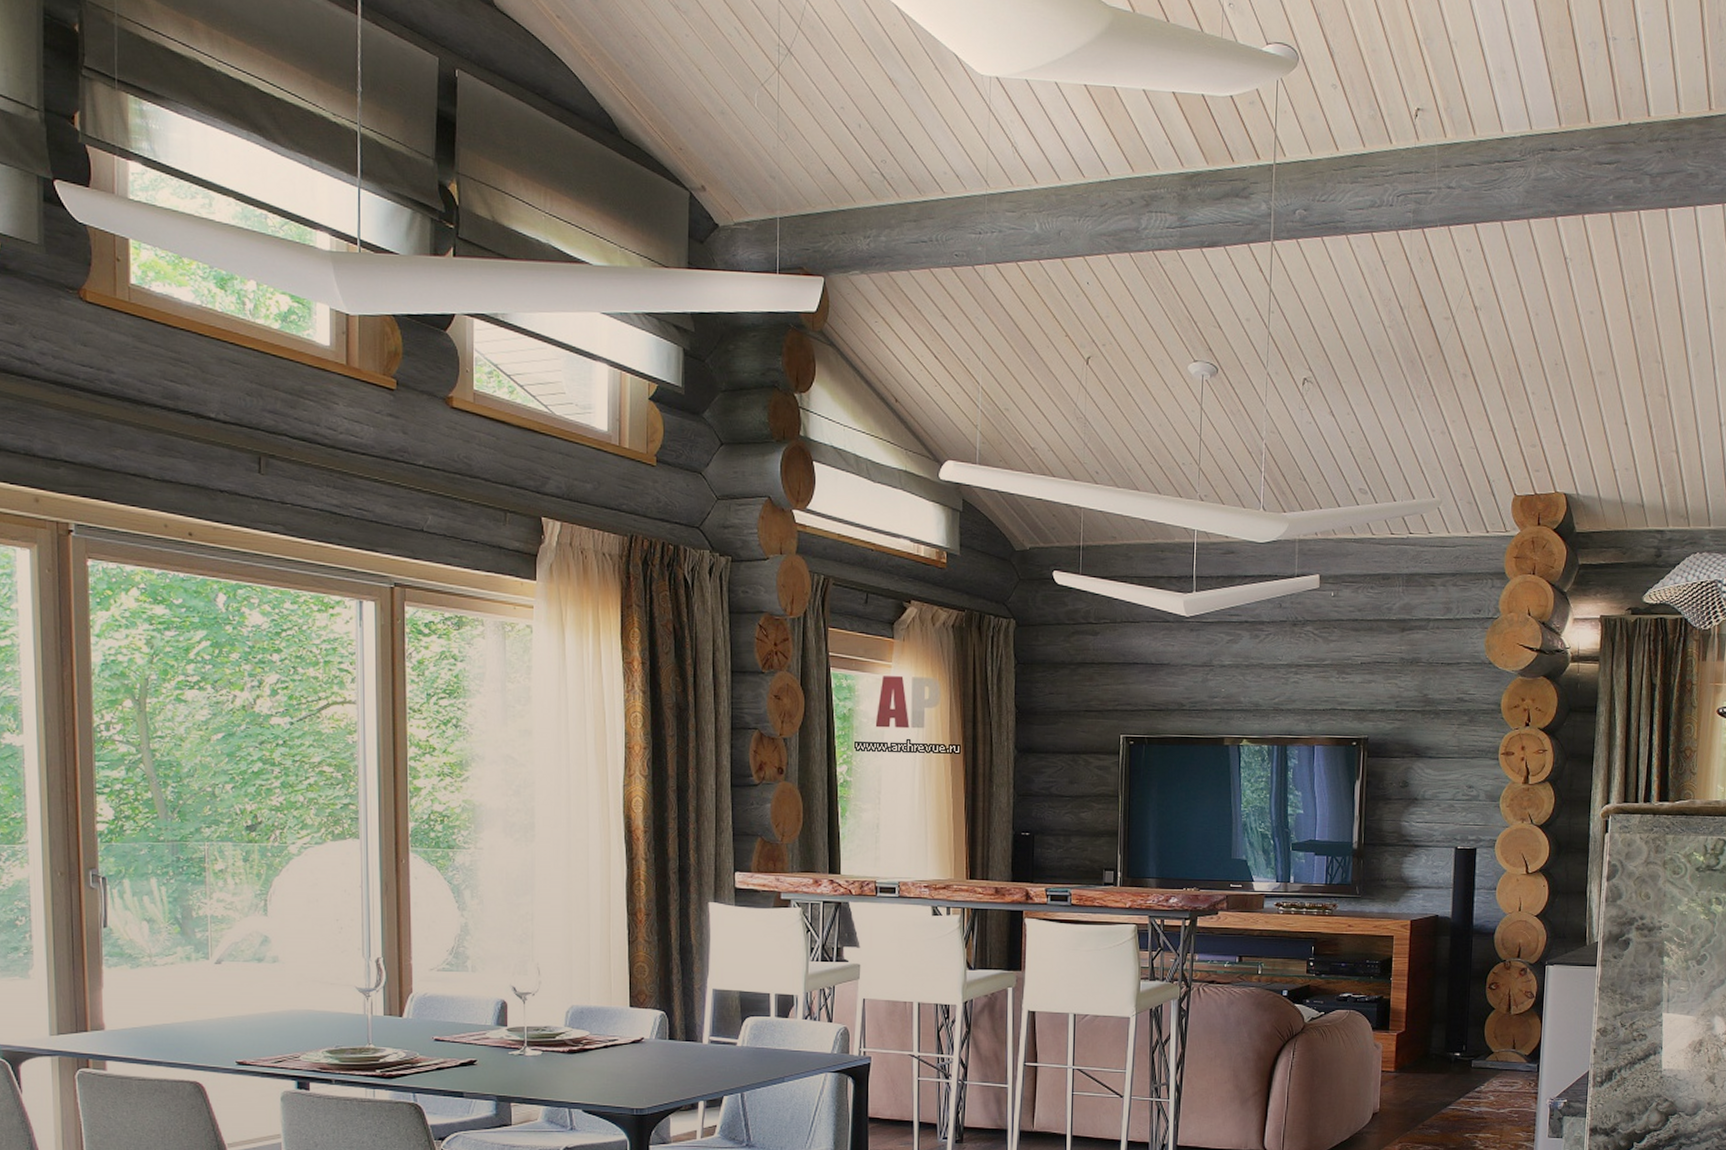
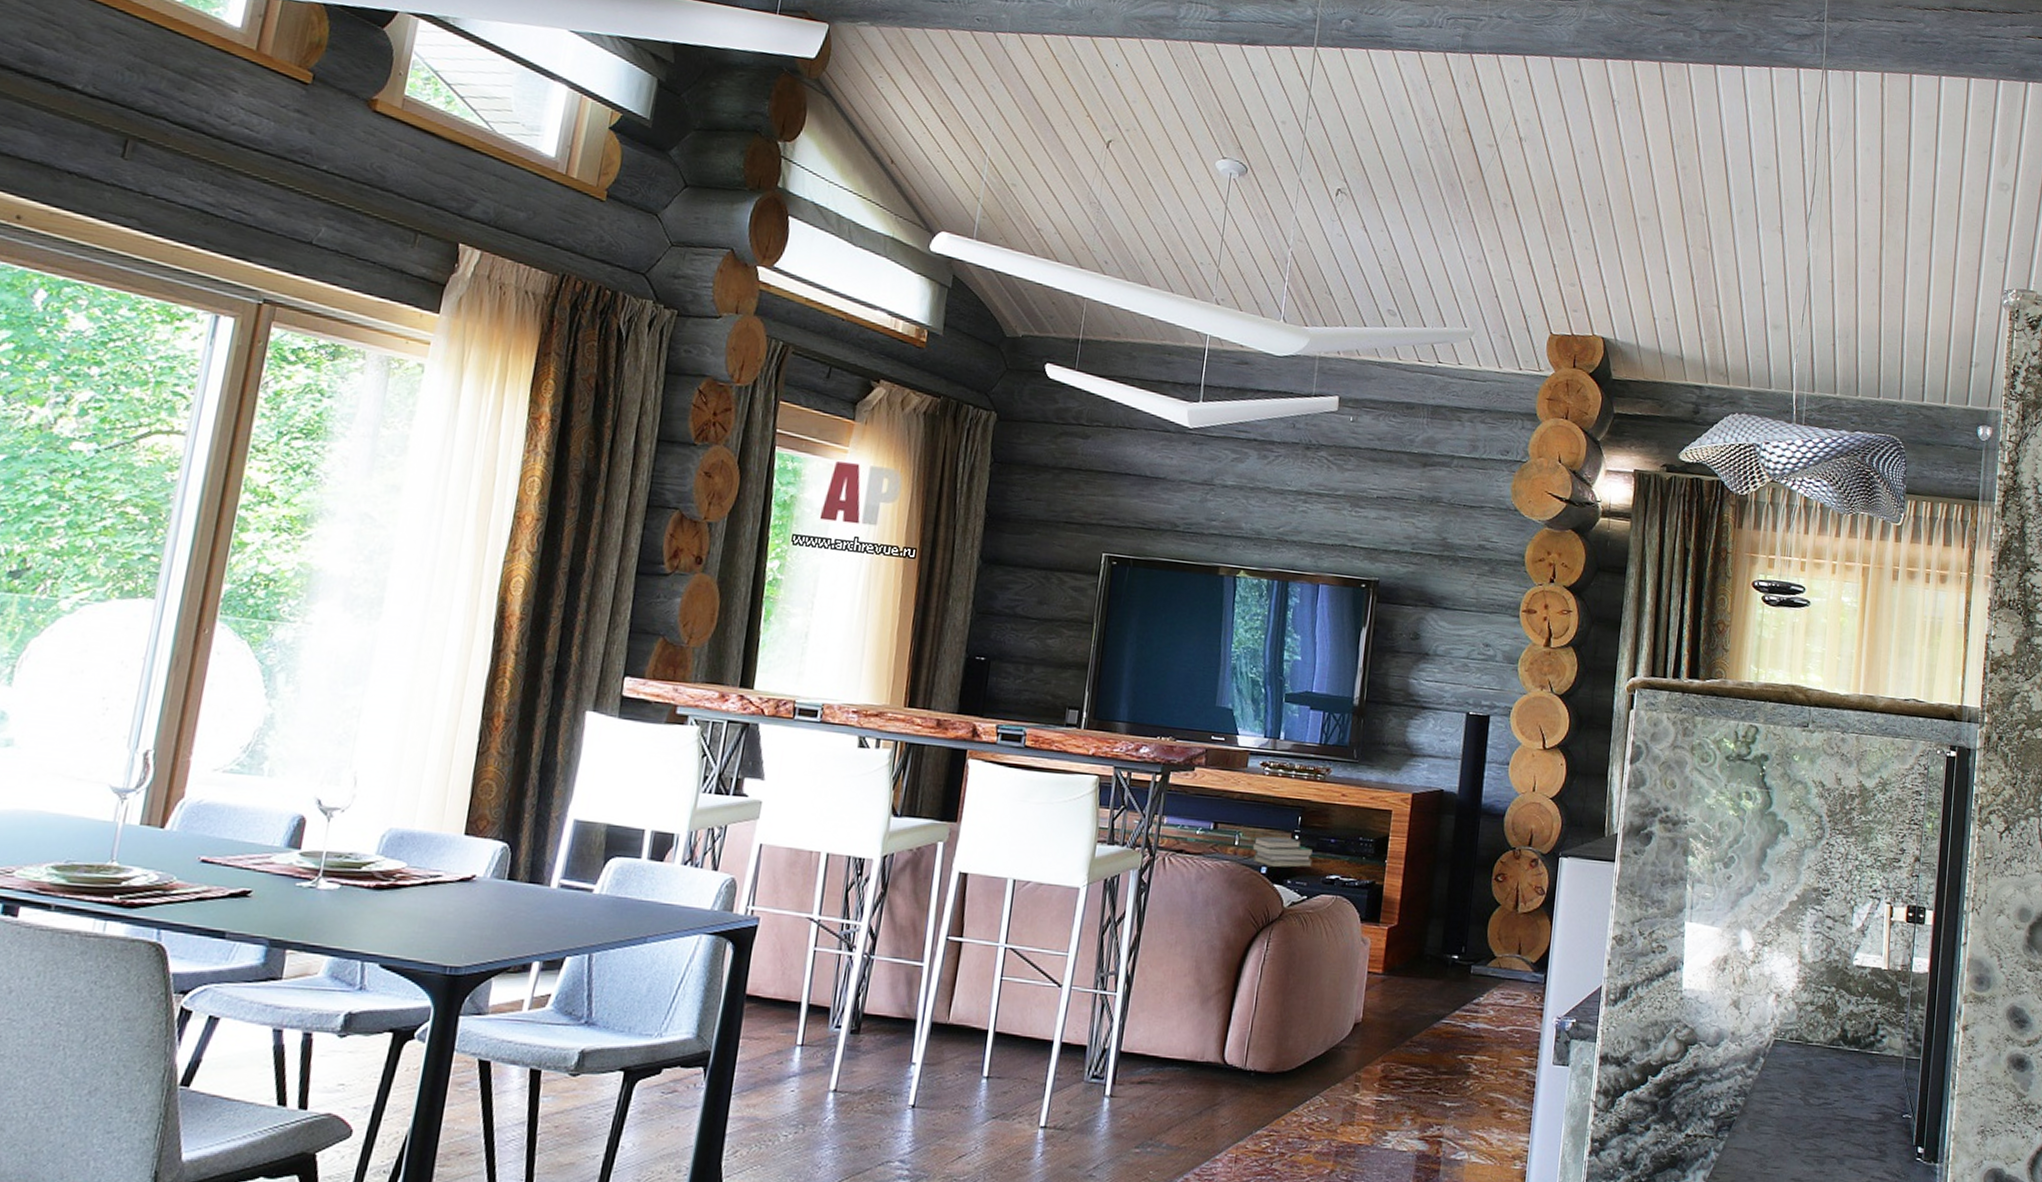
books: none [1273,964,1327,989] -> present [1252,836,1313,868]

